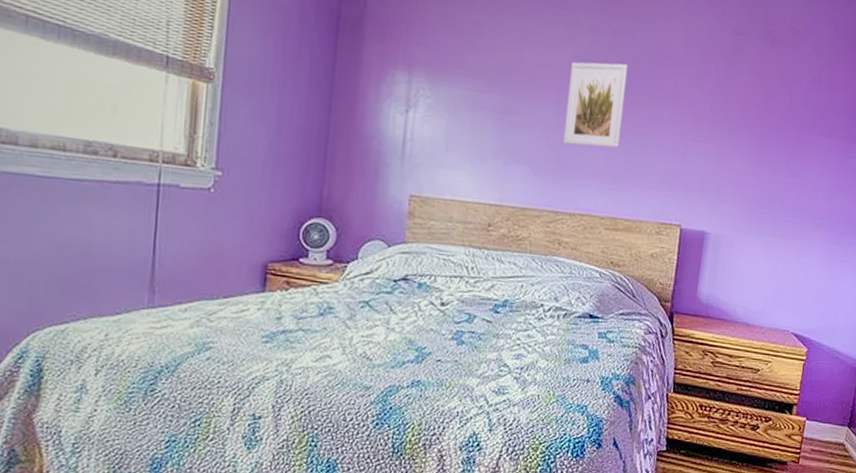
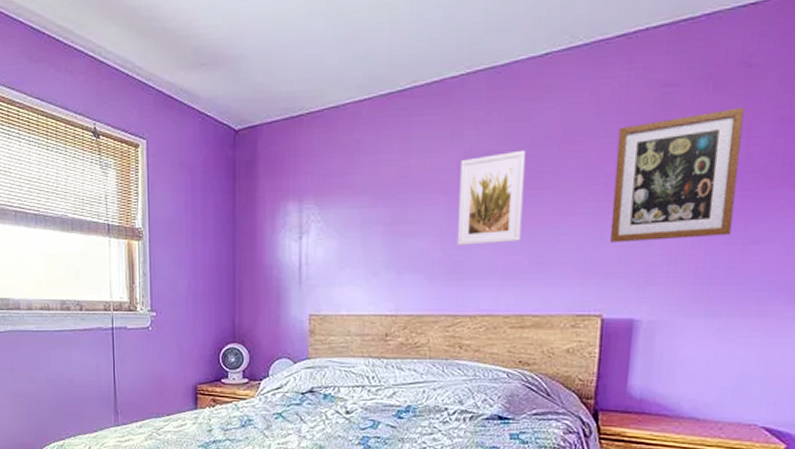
wall art: none [690,60,790,168] -> present [609,107,745,243]

